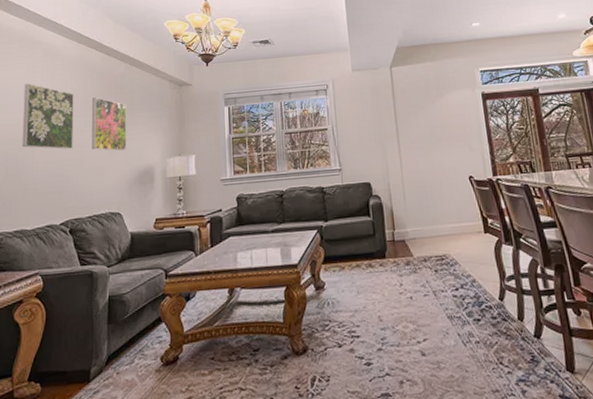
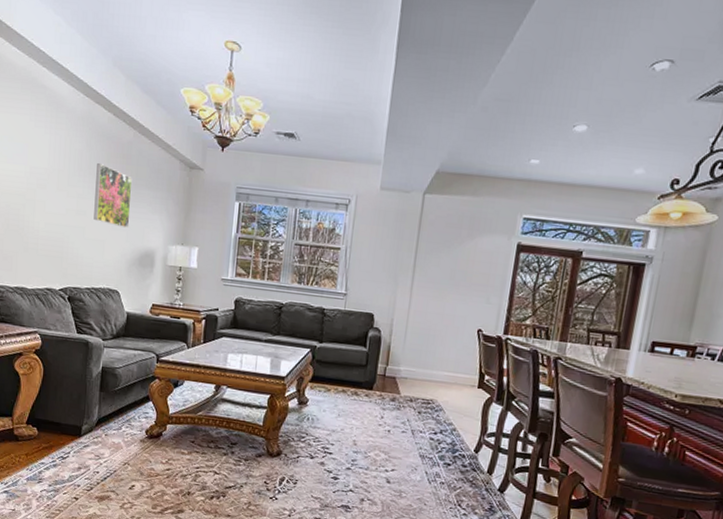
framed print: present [22,83,74,150] -> none [23,132,78,215]

